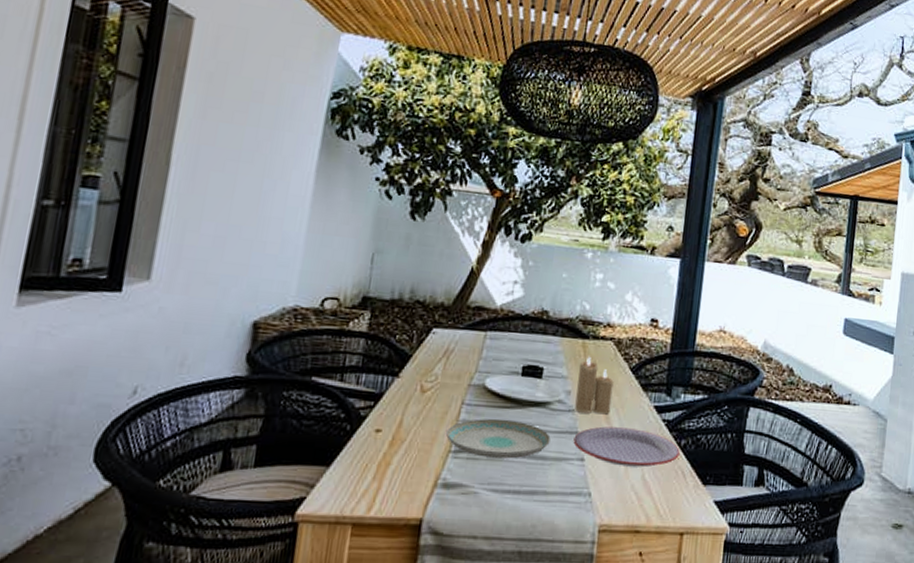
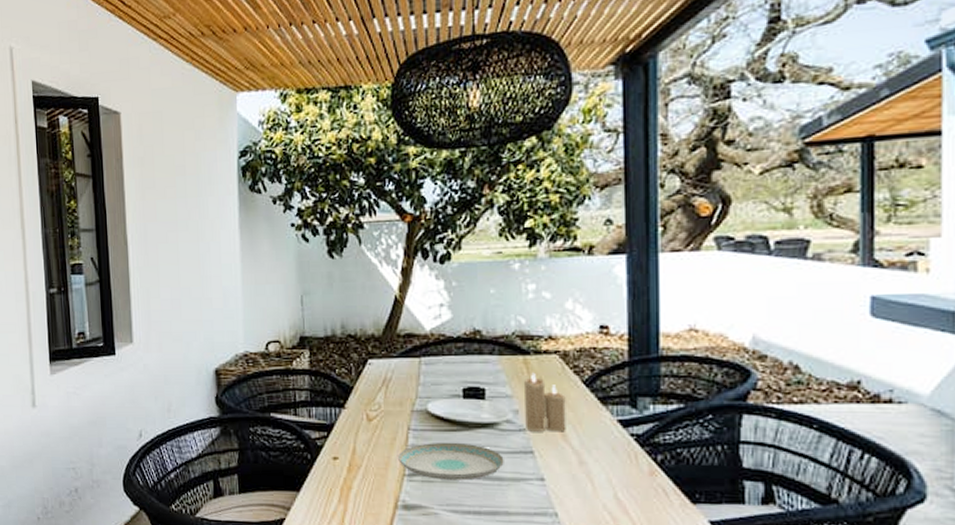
plate: present [573,426,680,468] -> none [529,444,657,486]

